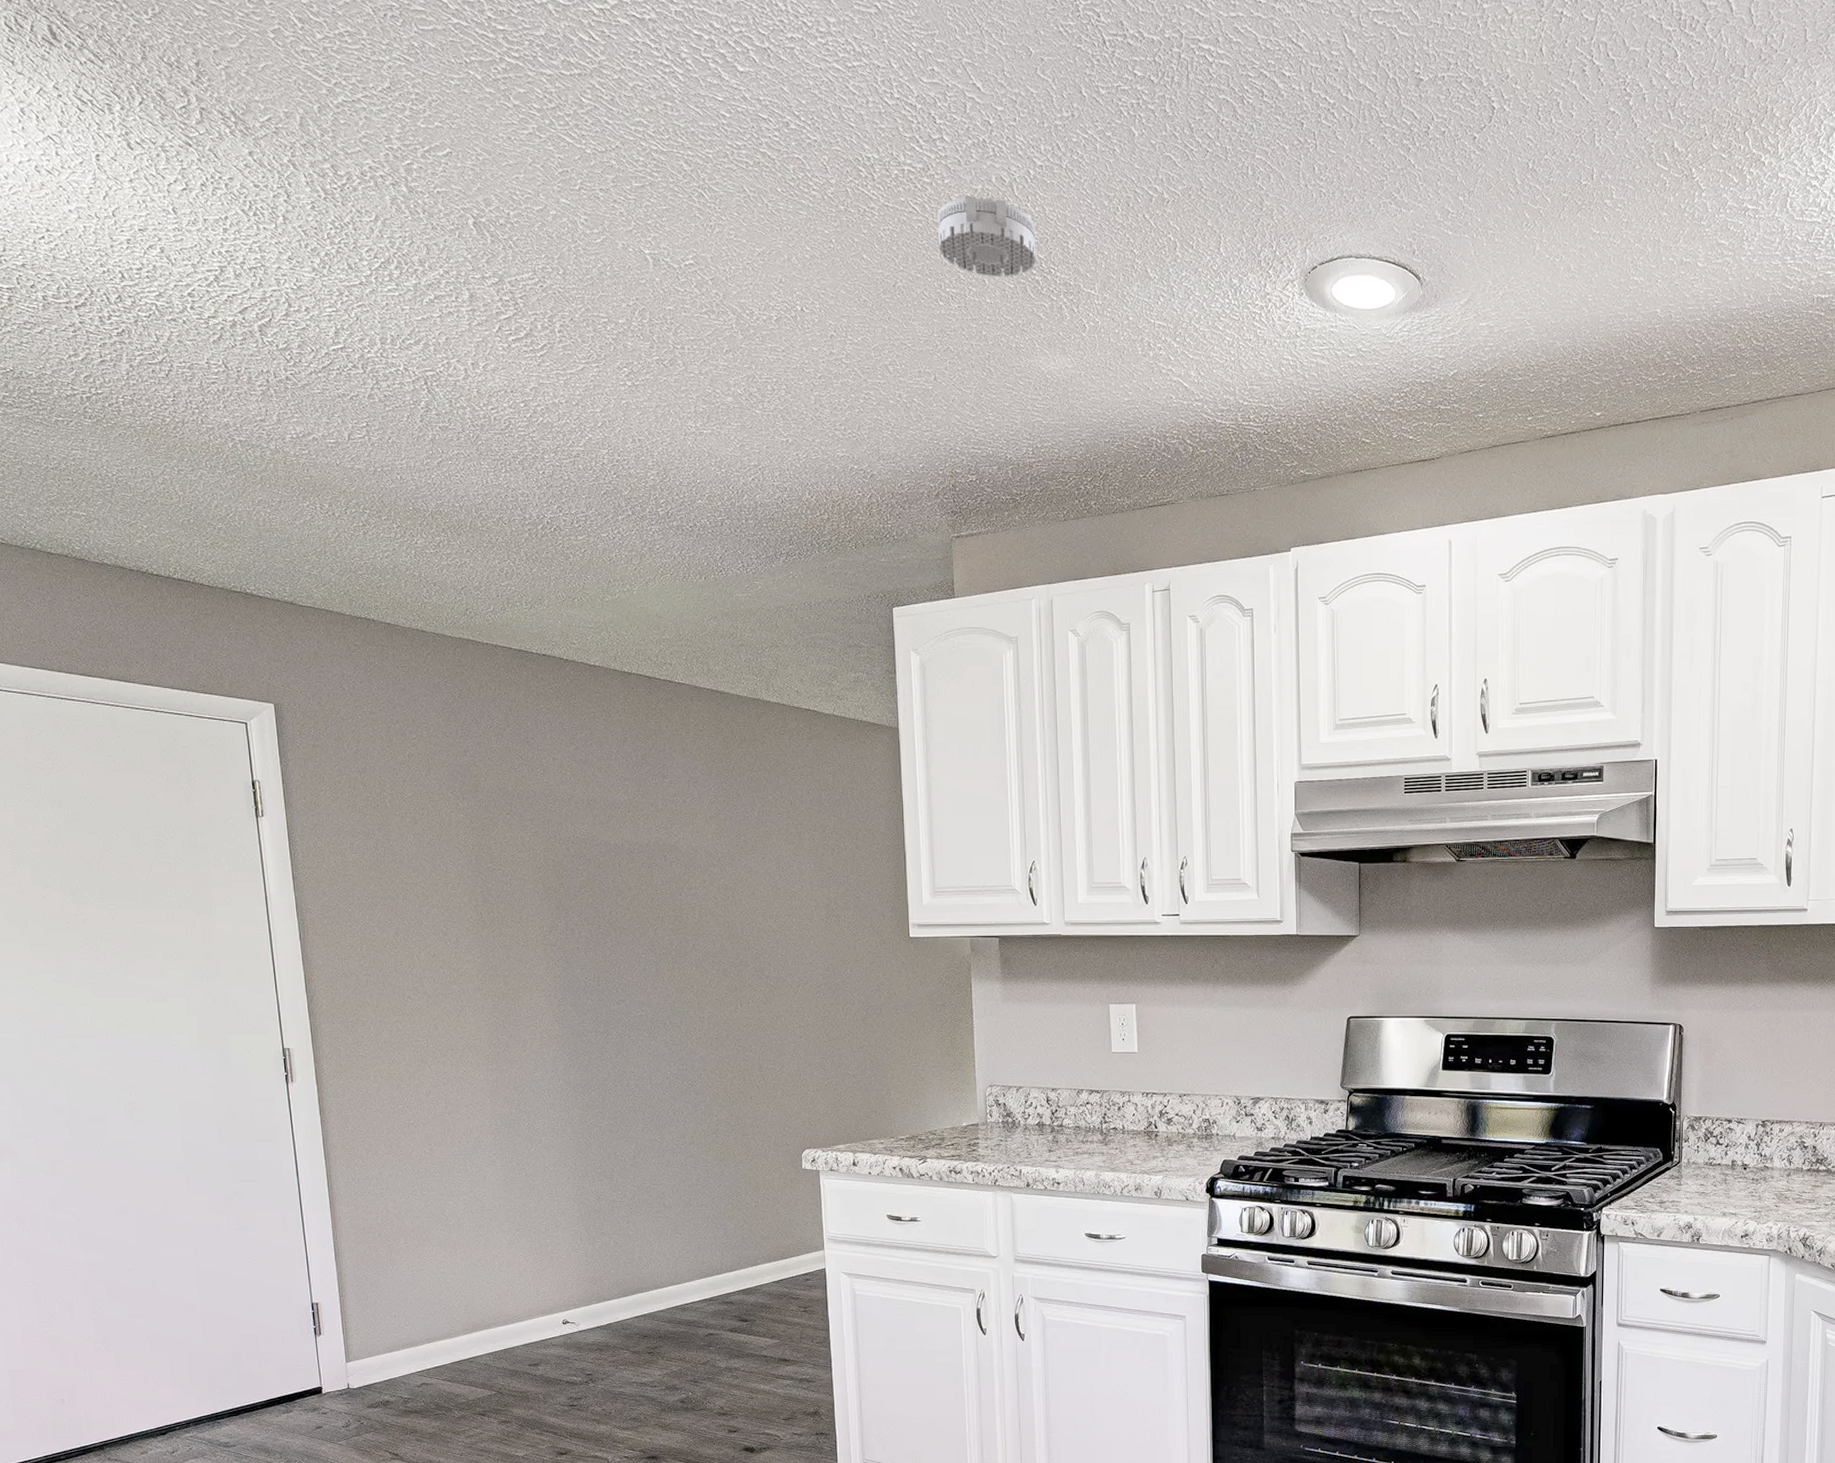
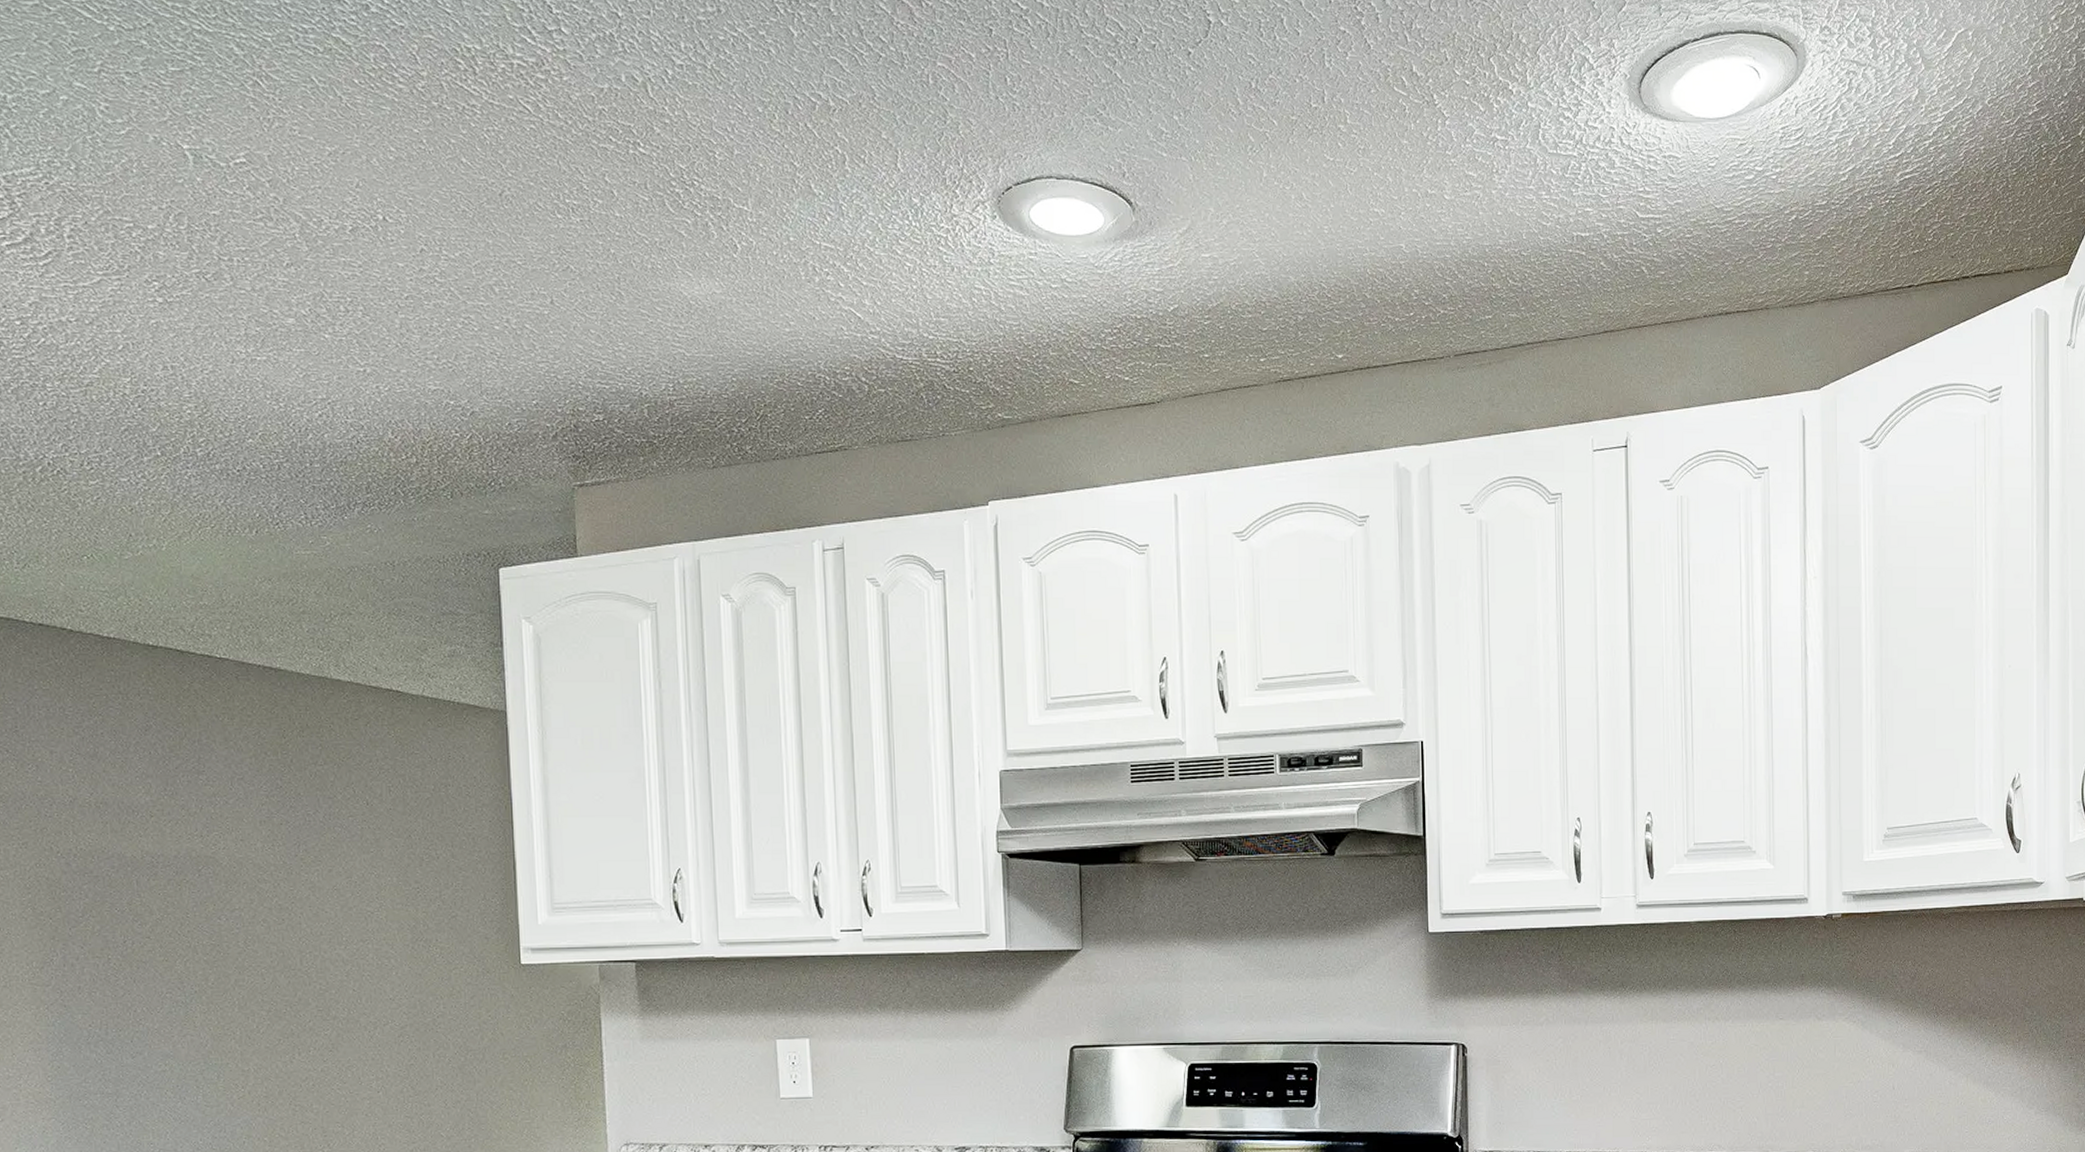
smoke detector: present [937,194,1036,278] -> none [554,94,676,189]

